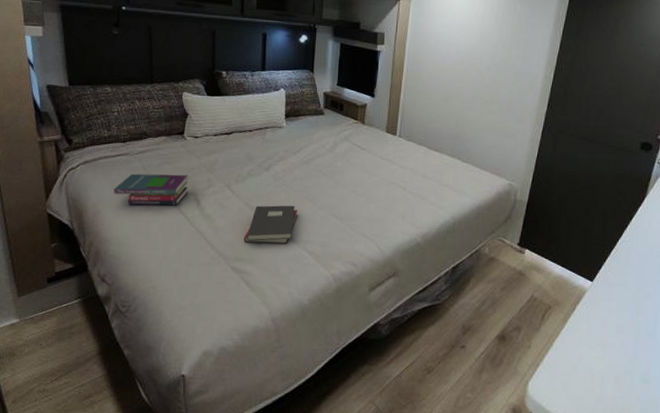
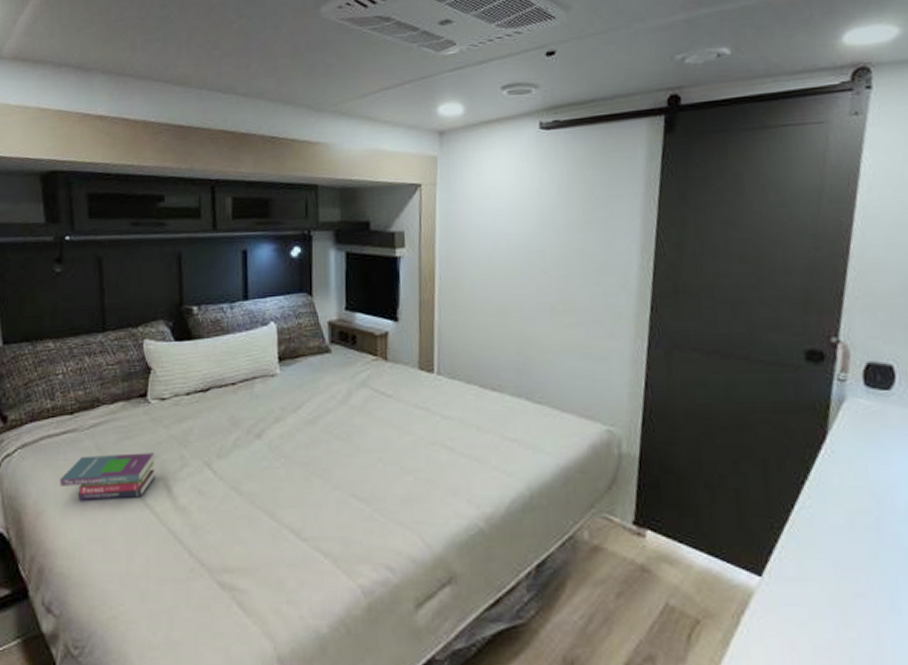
hardback book: present [243,205,298,244] -> none [232,485,305,545]

